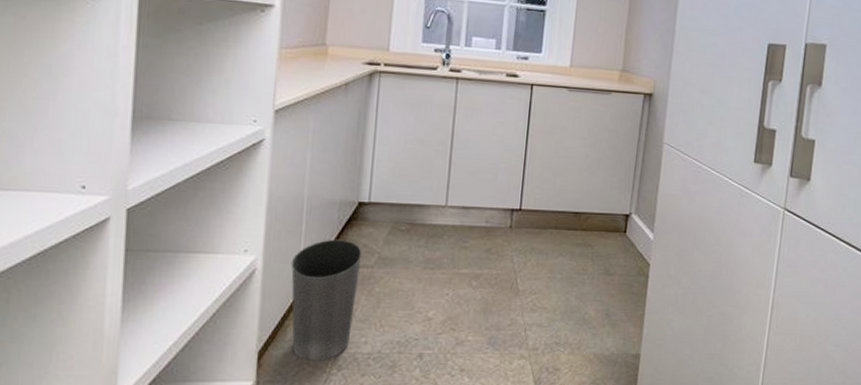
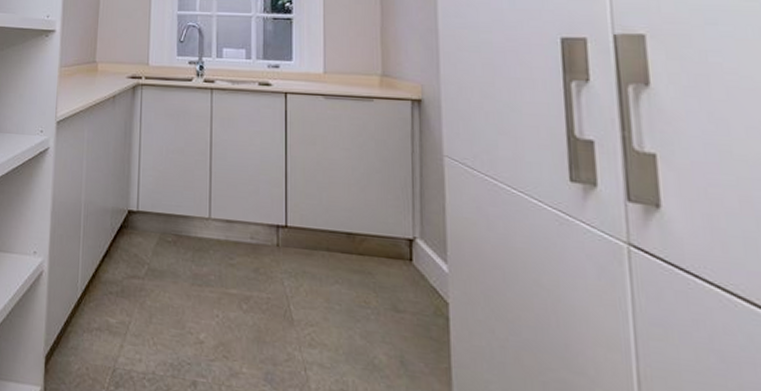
waste basket: present [290,239,363,360] -> none [71,246,134,374]

